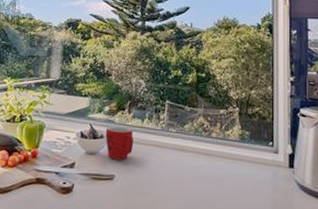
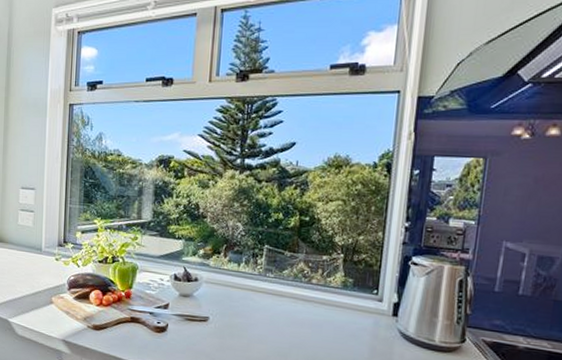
mug: present [105,126,134,160] -> none [199,269,230,303]

